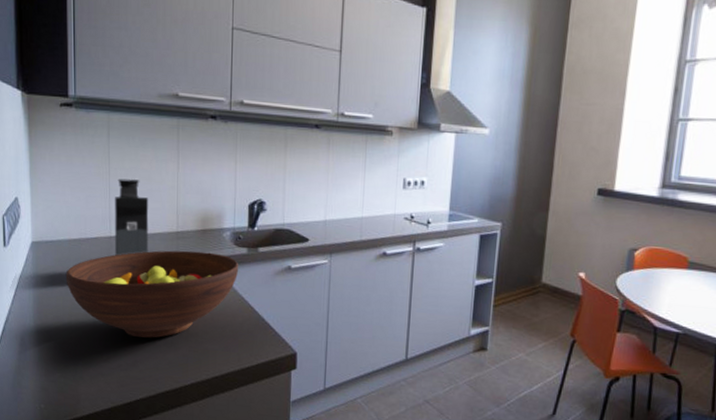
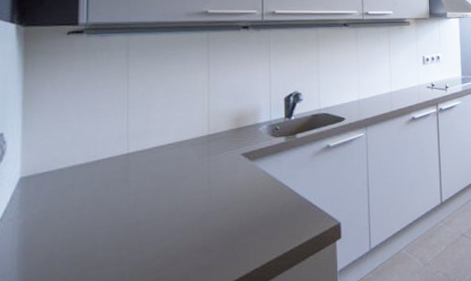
fruit bowl: present [65,250,239,339] -> none [66,147,277,253]
coffee maker: present [115,178,149,256] -> none [134,93,175,172]

